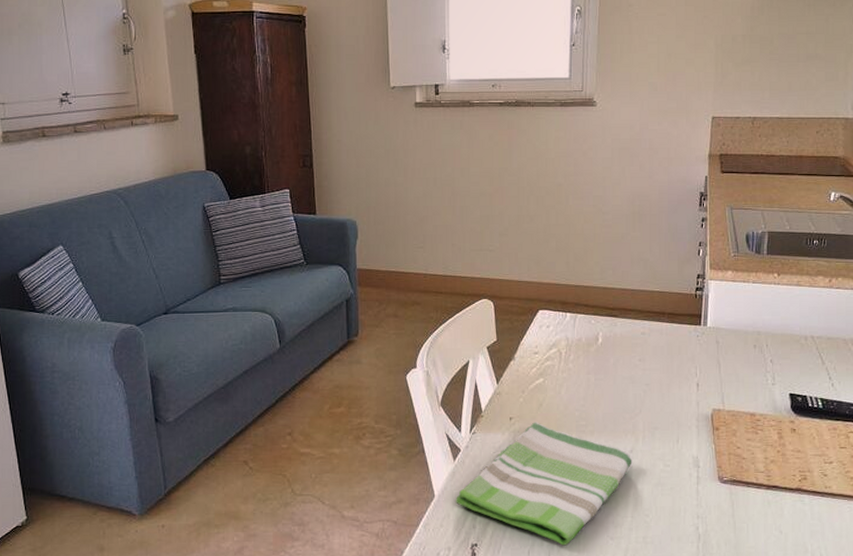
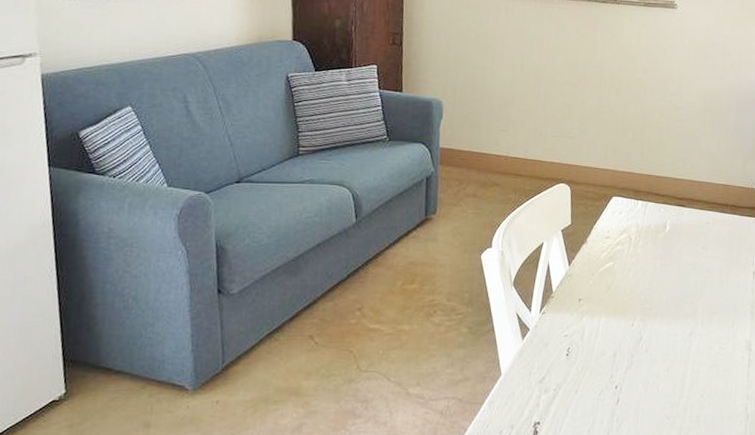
dish towel: present [456,422,632,546] -> none [522,304,691,424]

